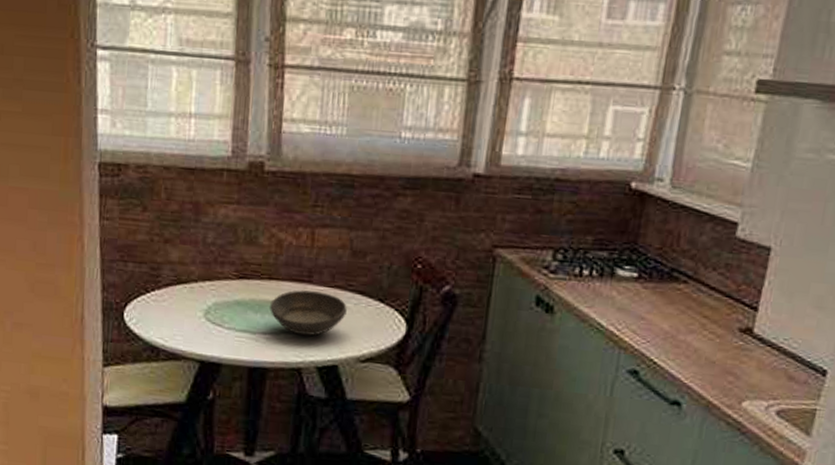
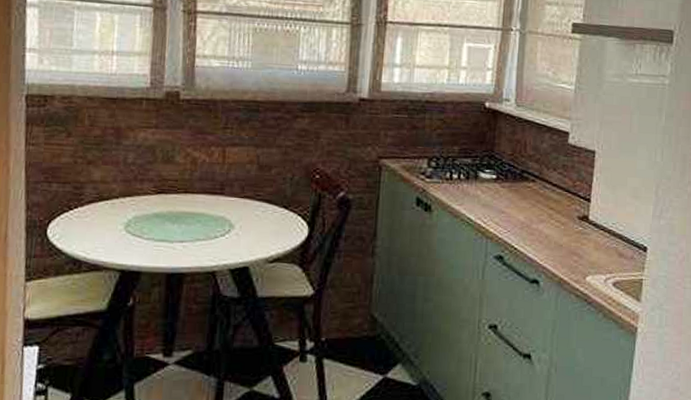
bowl: present [270,290,347,336] -> none [186,201,256,242]

